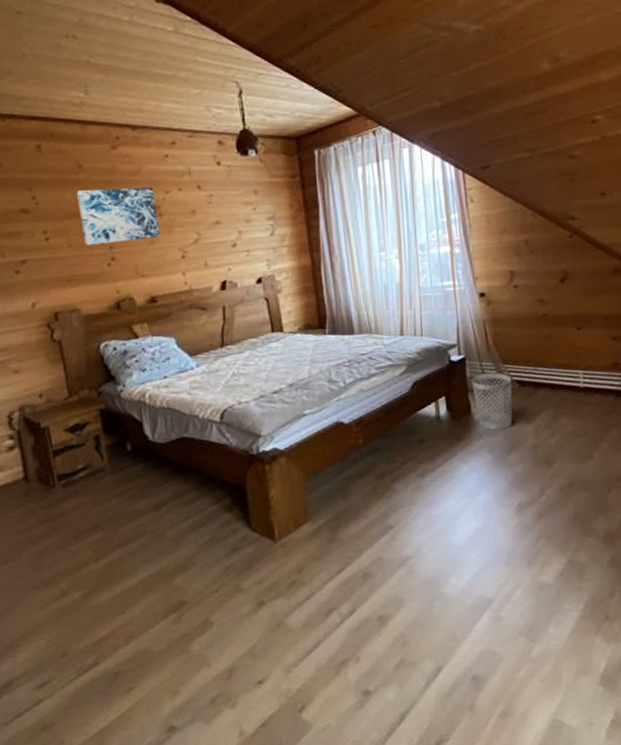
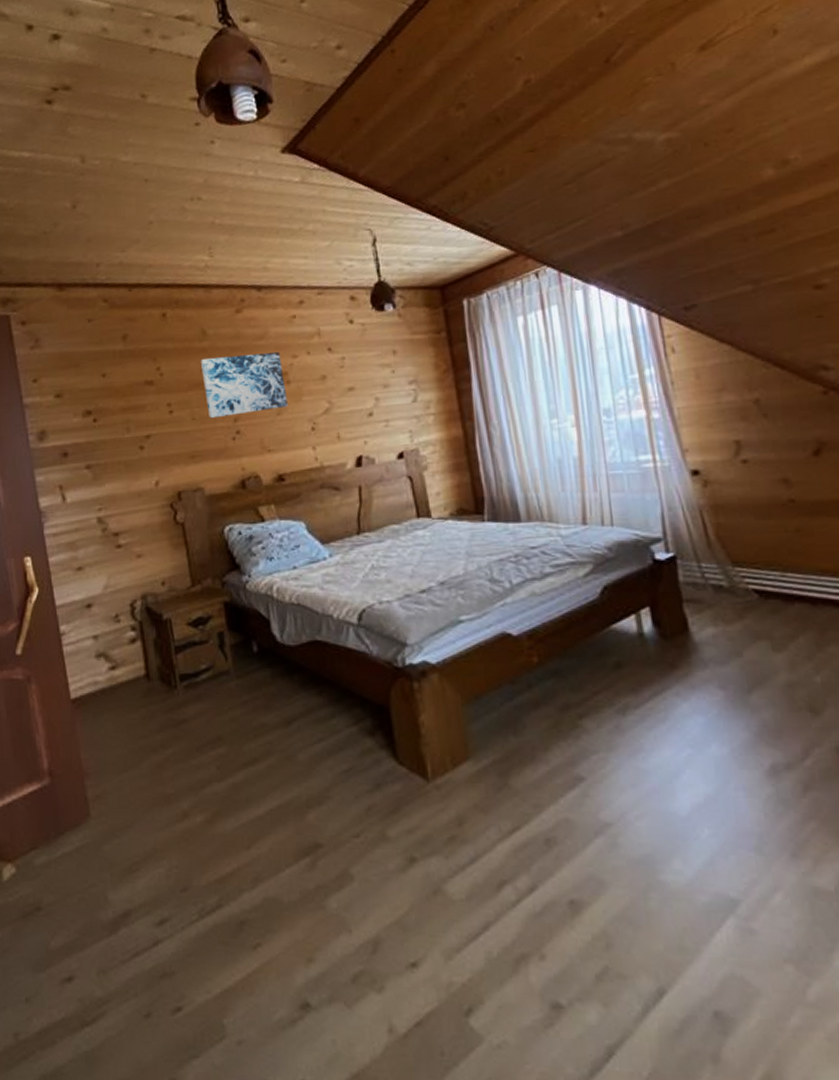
wastebasket: present [471,373,513,431] -> none [686,578,753,658]

